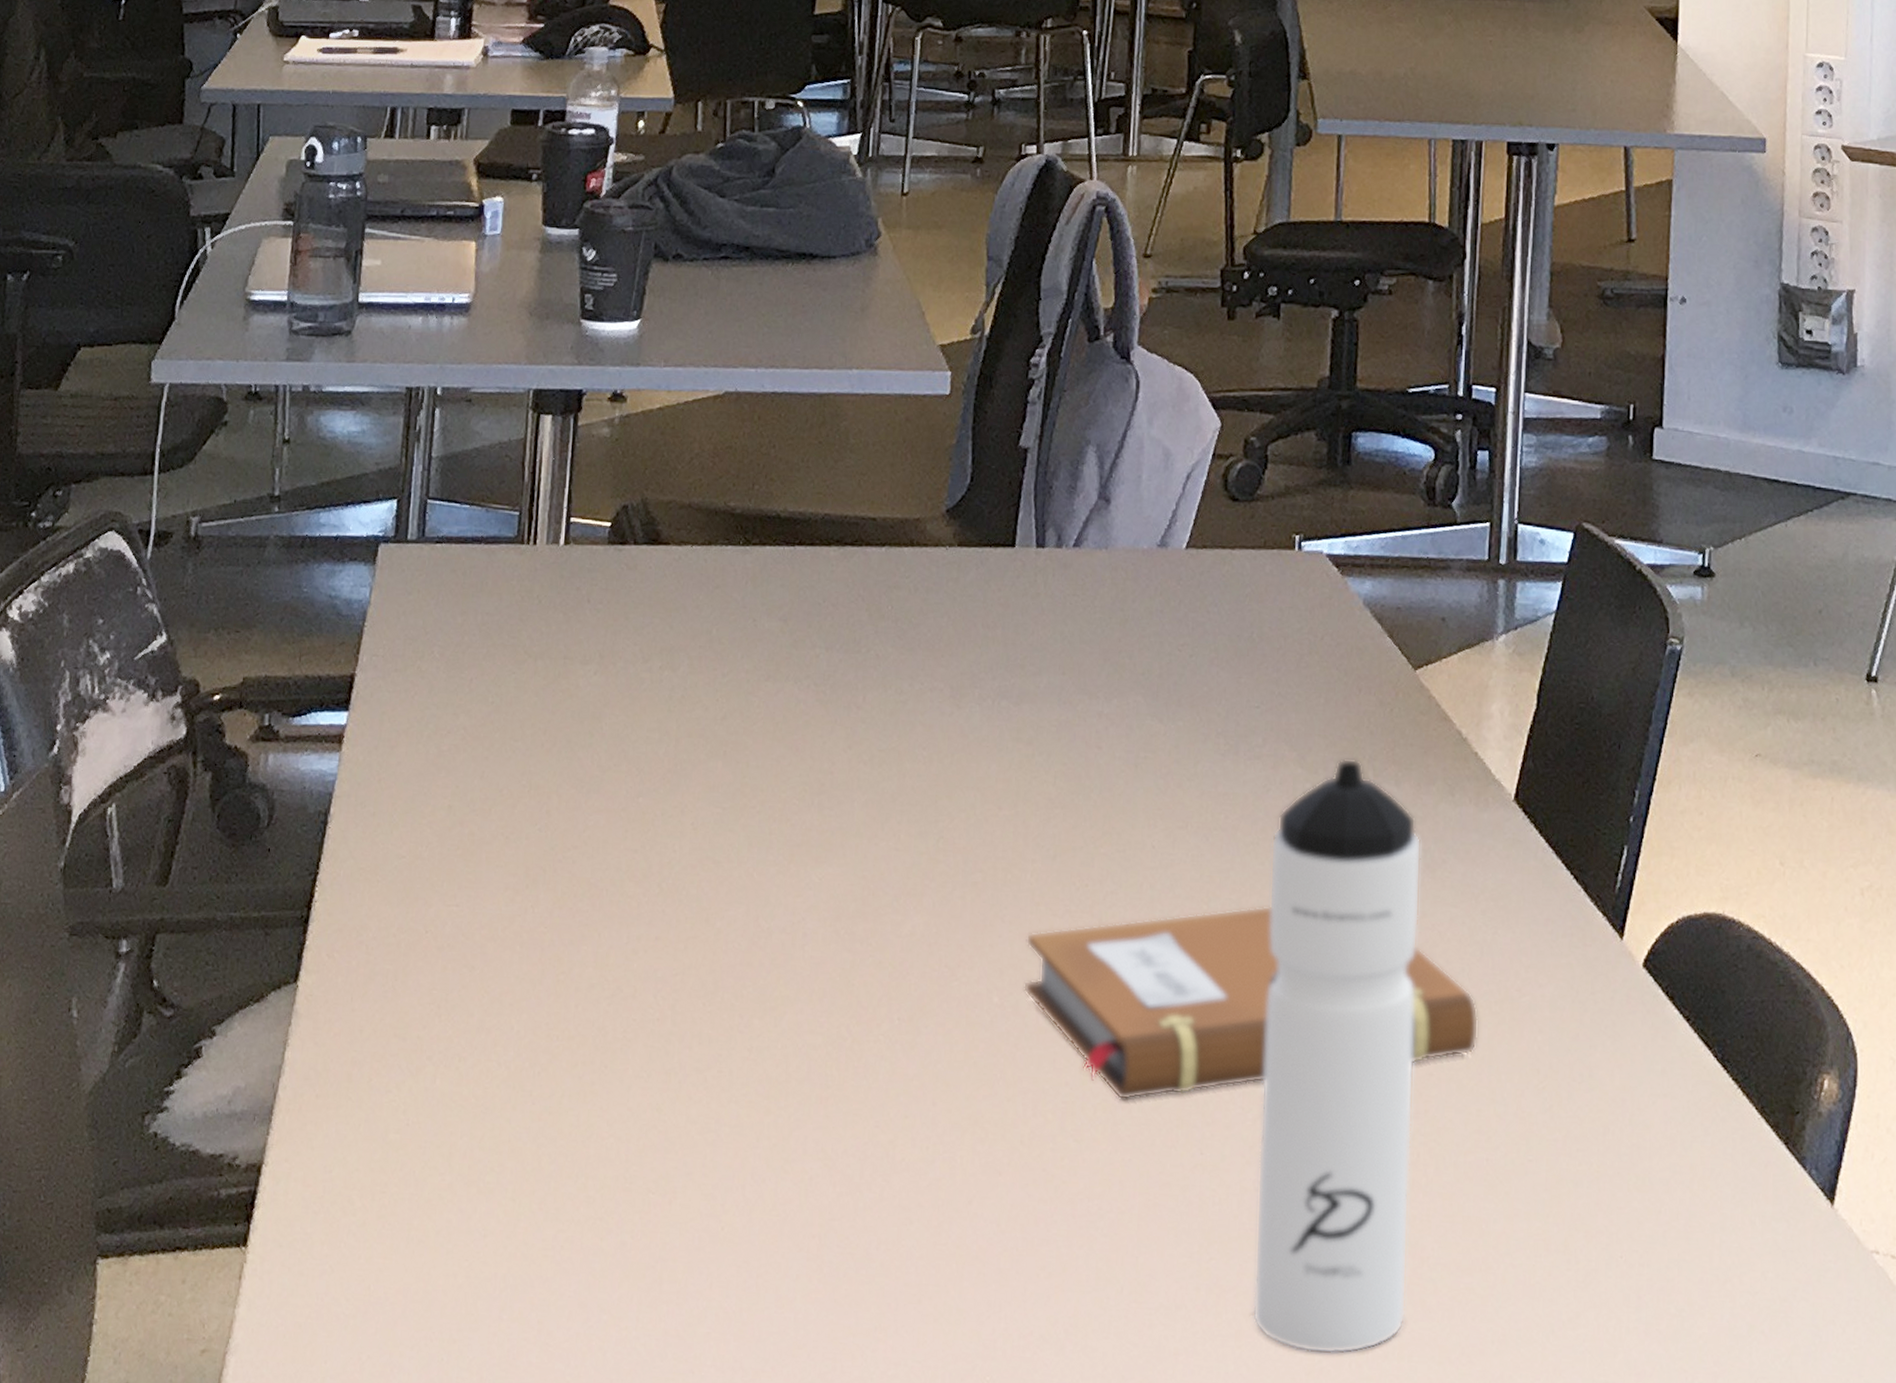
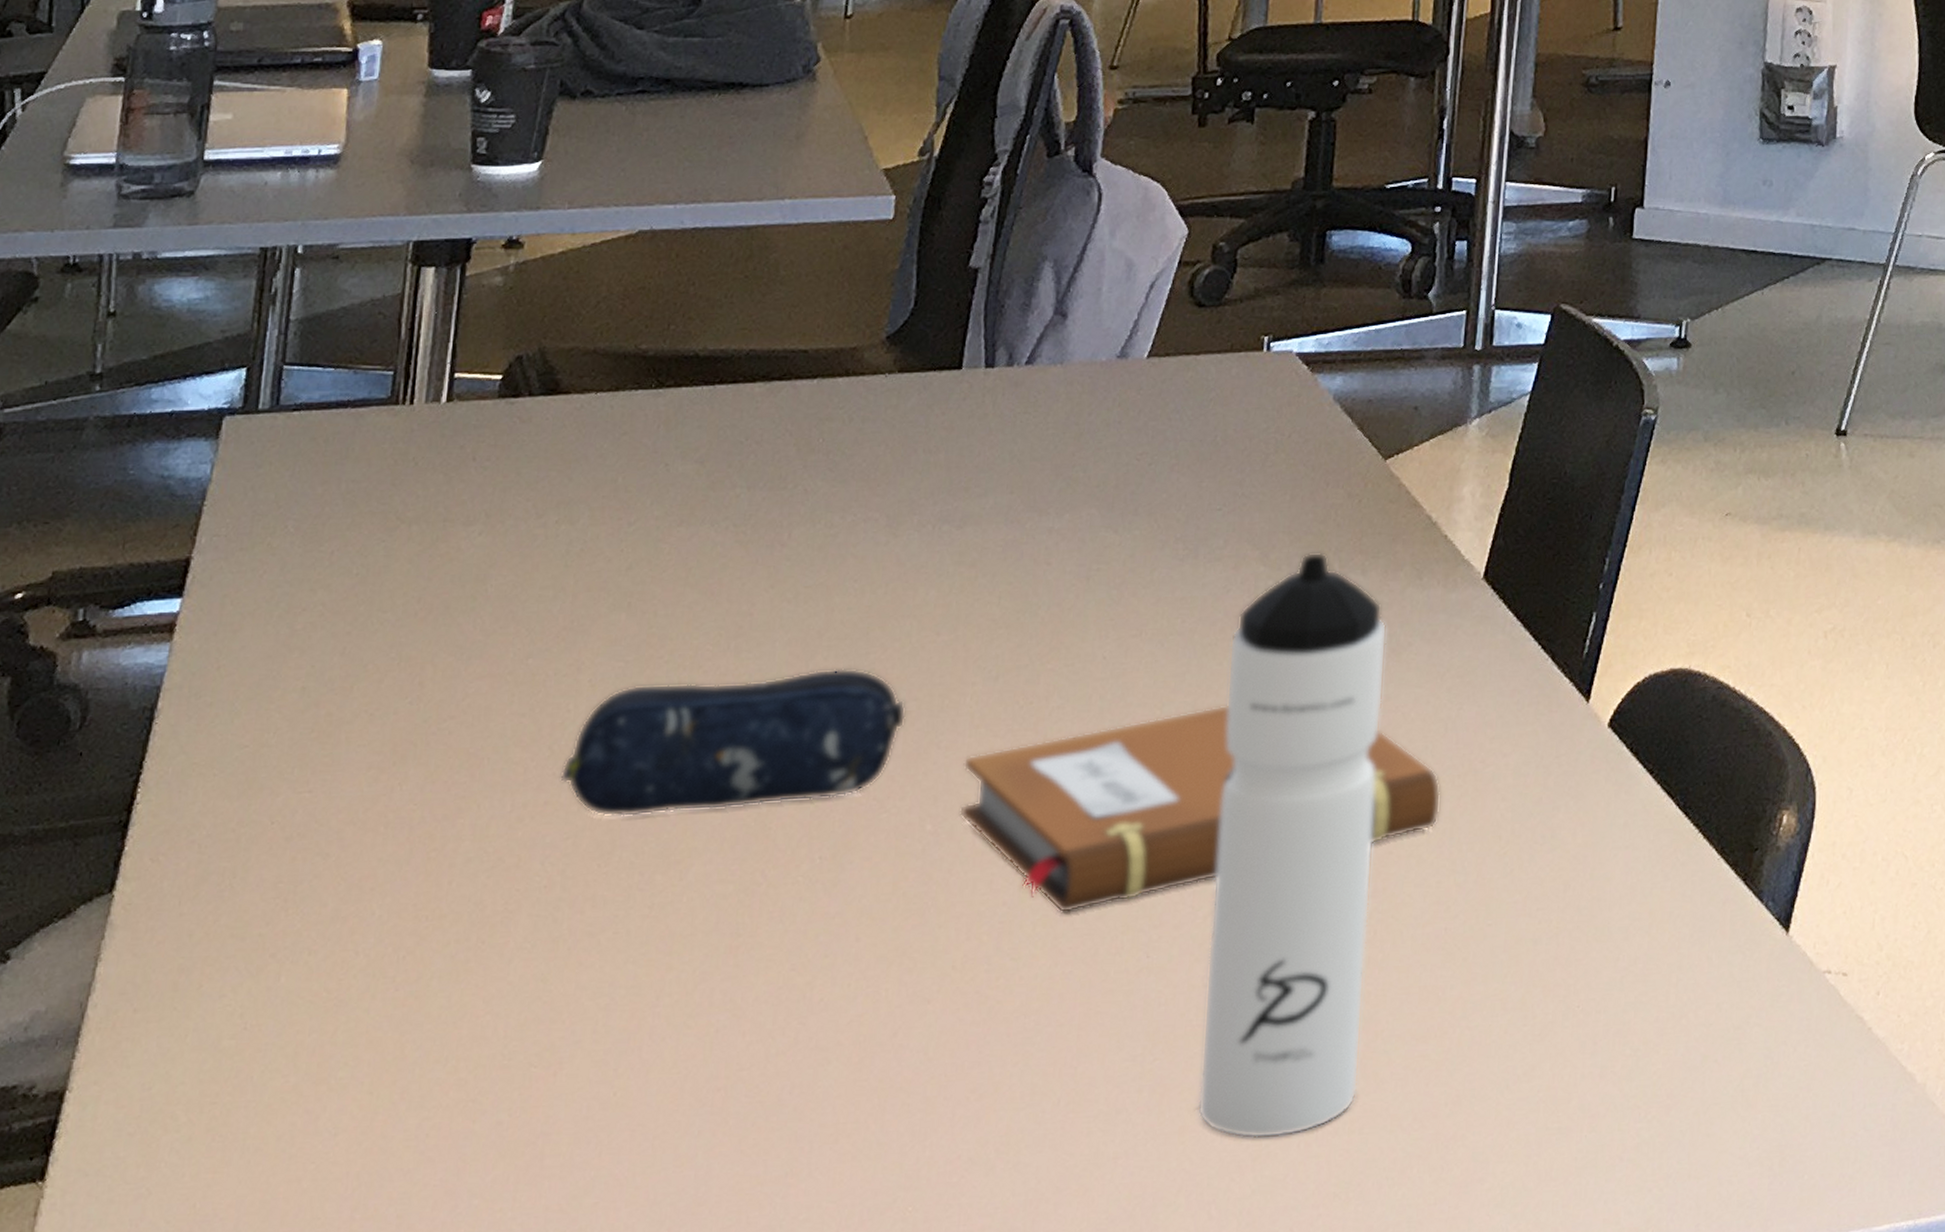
pencil case: none [668,832,973,962] -> present [560,668,906,817]

